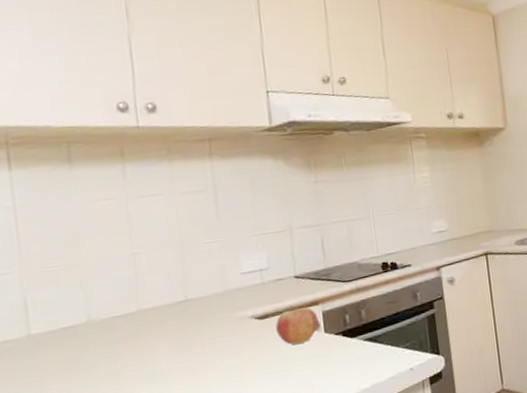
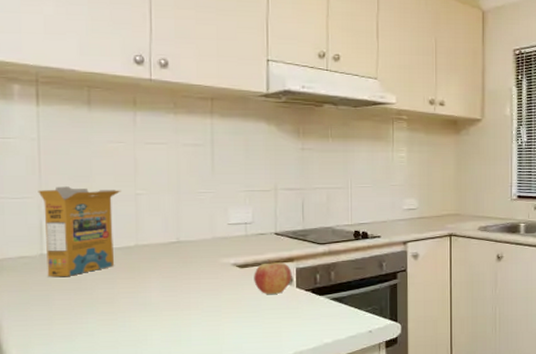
cereal box: none [18,251,116,359] -> present [38,186,121,277]

